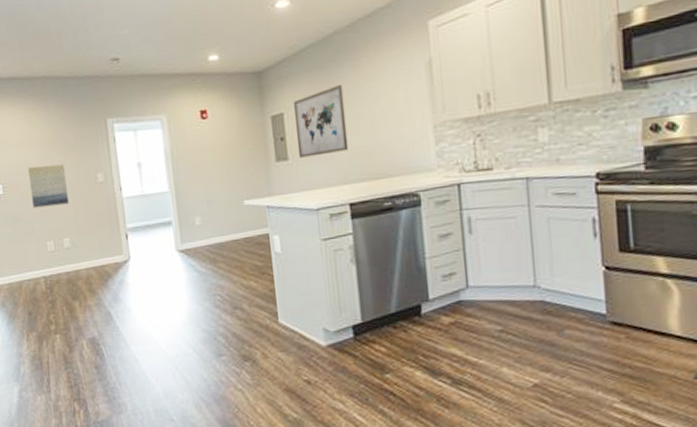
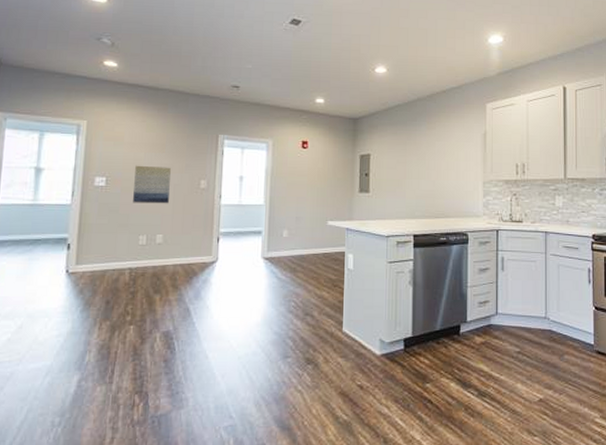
wall art: present [294,85,349,158] -> none [378,140,419,193]

